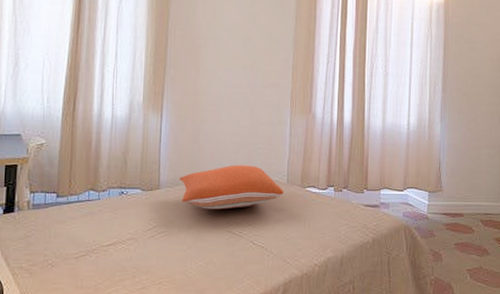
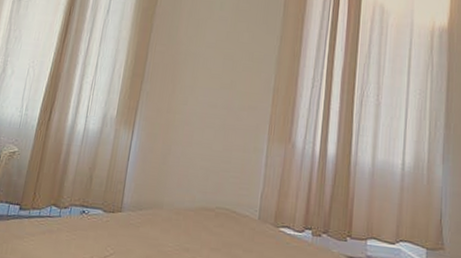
pillow: present [179,165,284,210] -> none [142,192,254,243]

